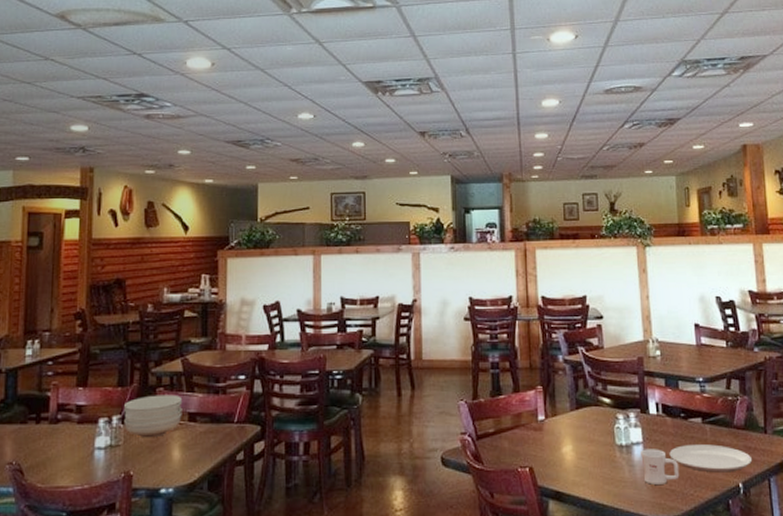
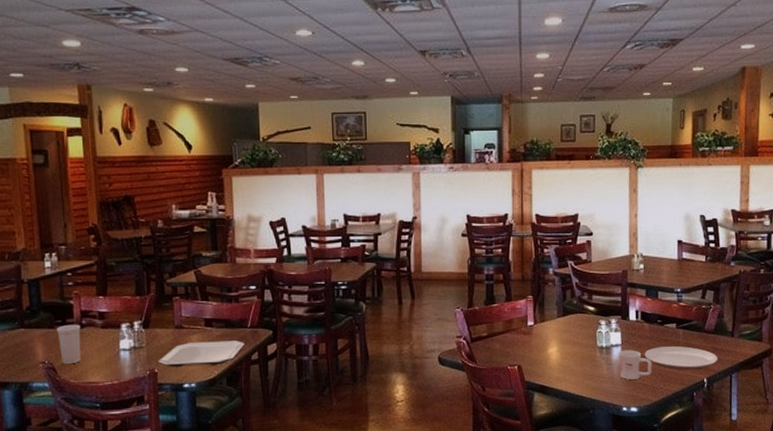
cup: none [29,419,56,466] -> present [57,324,82,365]
bowl: present [124,394,183,438] -> none [144,303,199,341]
plate: none [134,438,230,469] -> present [158,341,245,367]

